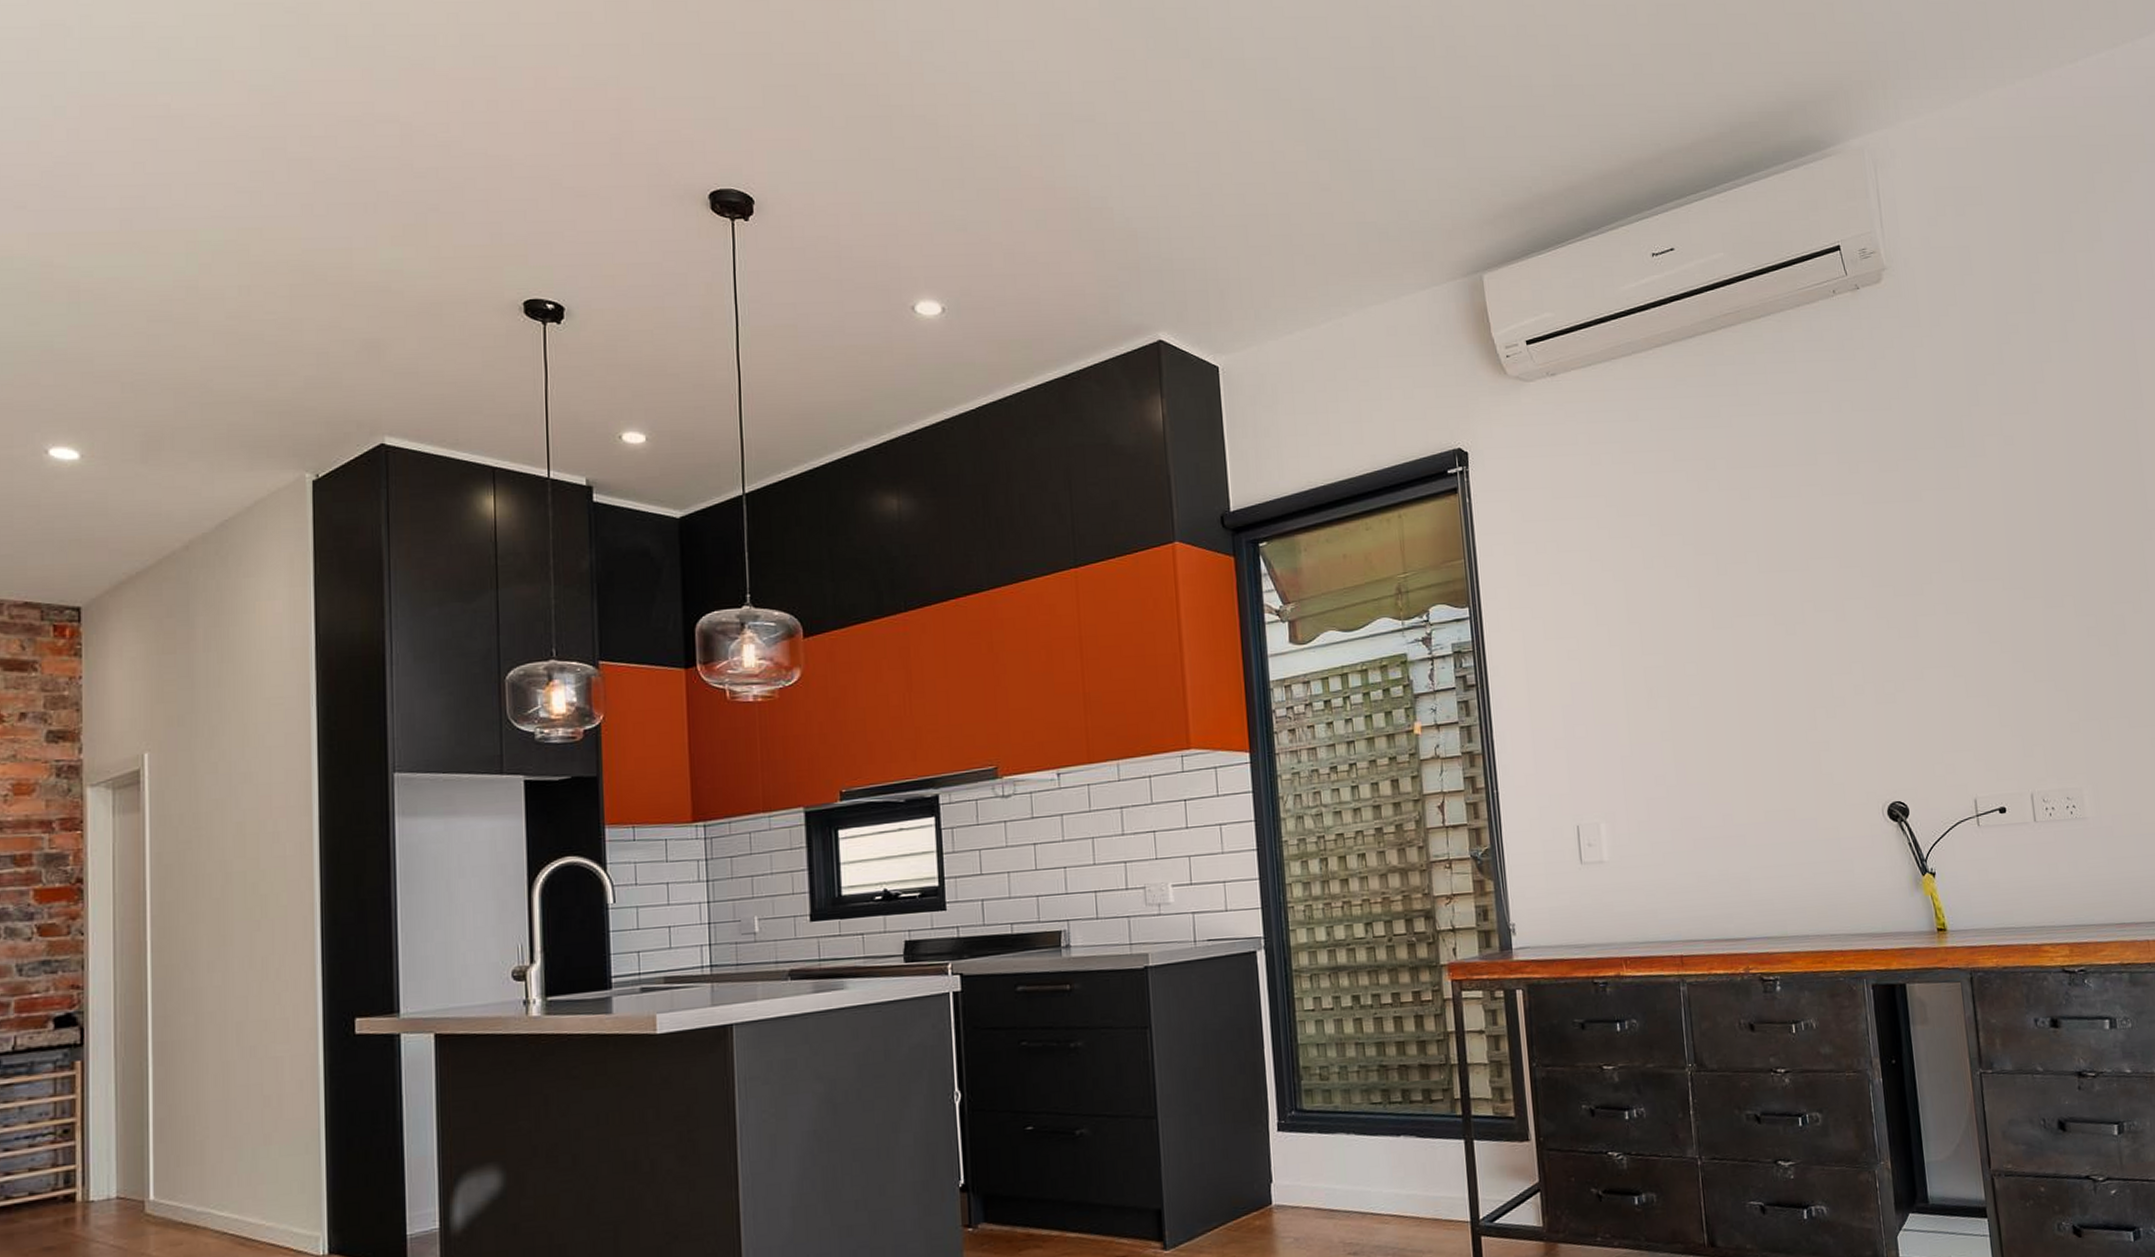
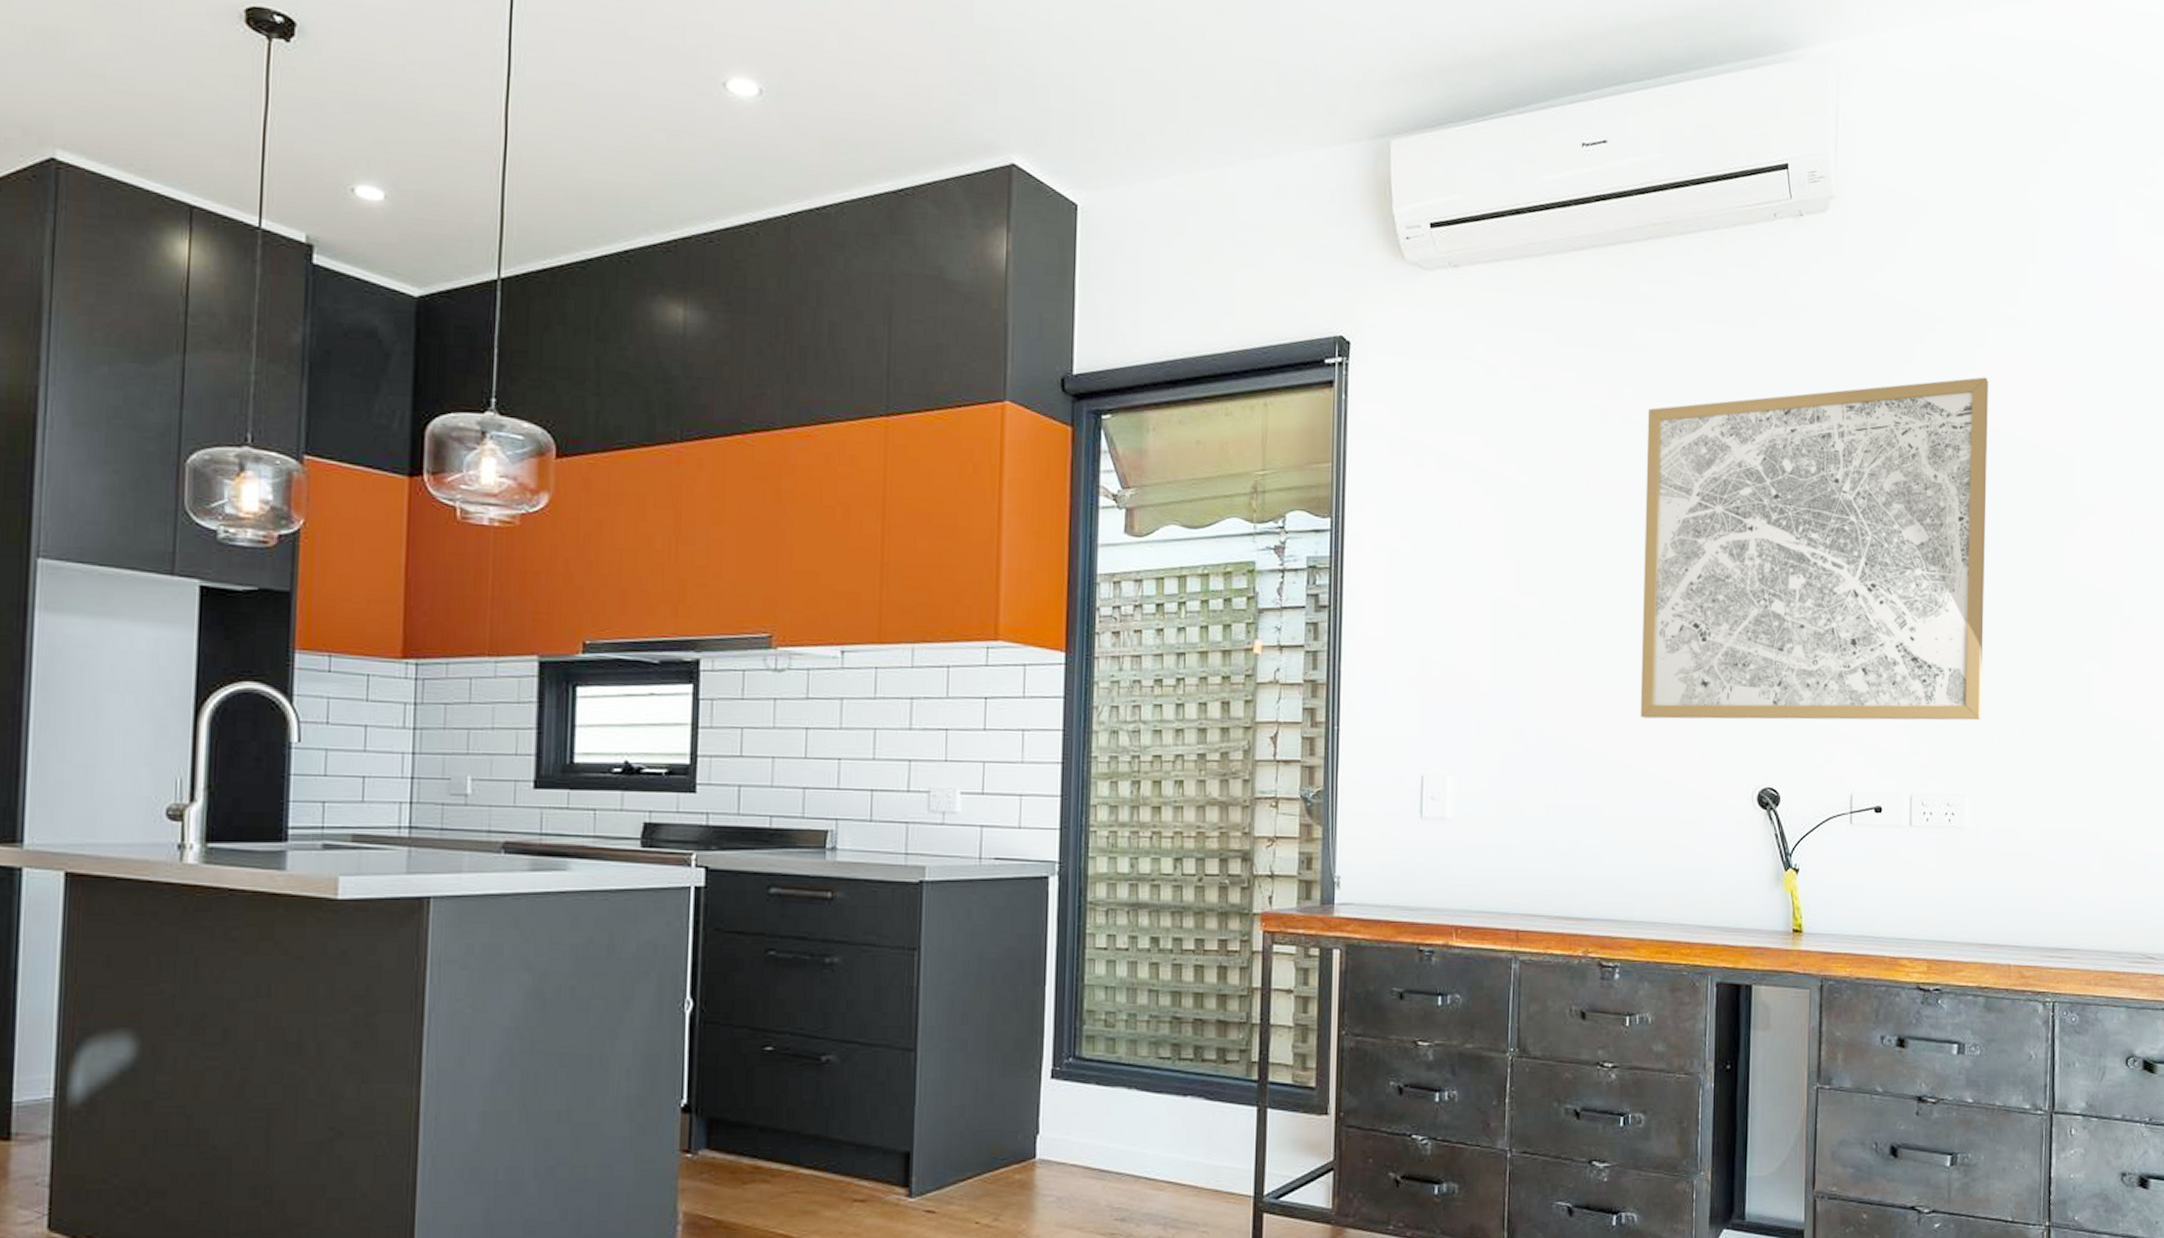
wall art: none [1741,408,2088,752] -> present [1640,377,1988,721]

